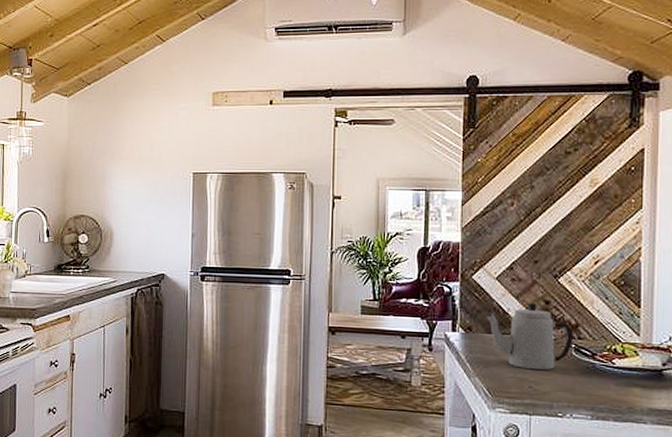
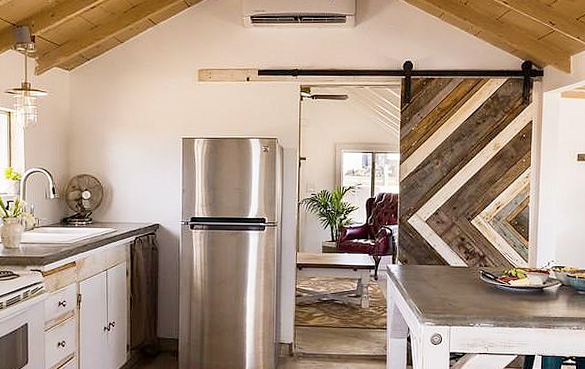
teapot: present [486,302,573,370] -> none [418,240,481,292]

